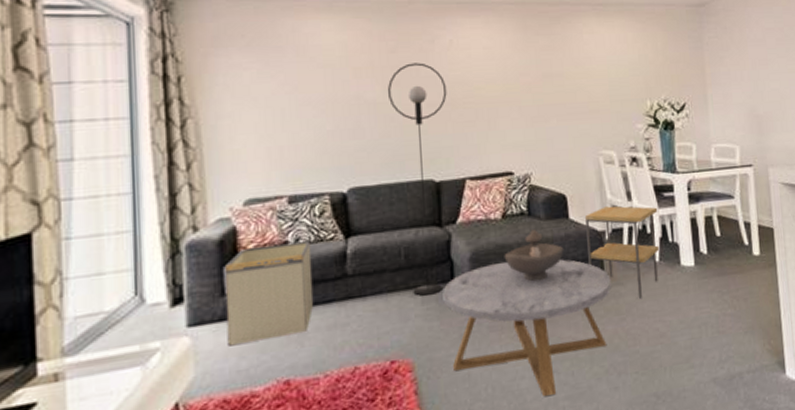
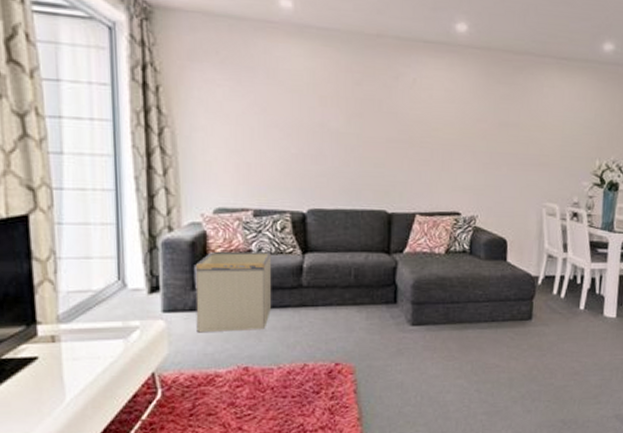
floor lamp: present [388,63,447,296] -> none [351,97,406,312]
coffee table: present [442,259,612,396] -> none [385,292,538,409]
decorative bowl: present [504,230,564,282] -> none [443,267,499,313]
side table: present [585,206,660,299] -> none [518,255,590,339]

